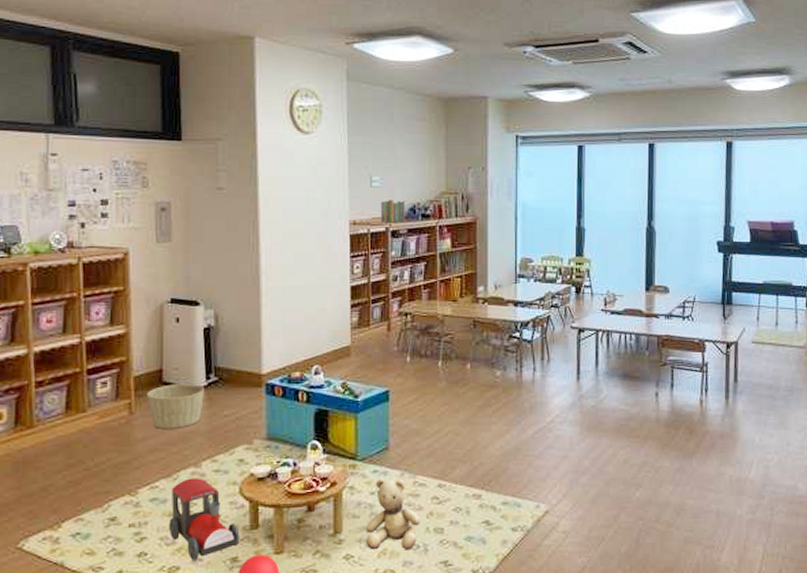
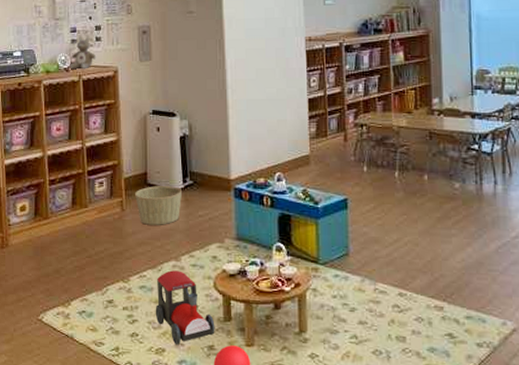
stuffed bear: none [66,211,102,251] -> present [70,36,97,70]
teddy bear: present [365,478,421,549] -> none [329,283,383,354]
books: present [380,200,405,223] -> none [333,16,358,38]

